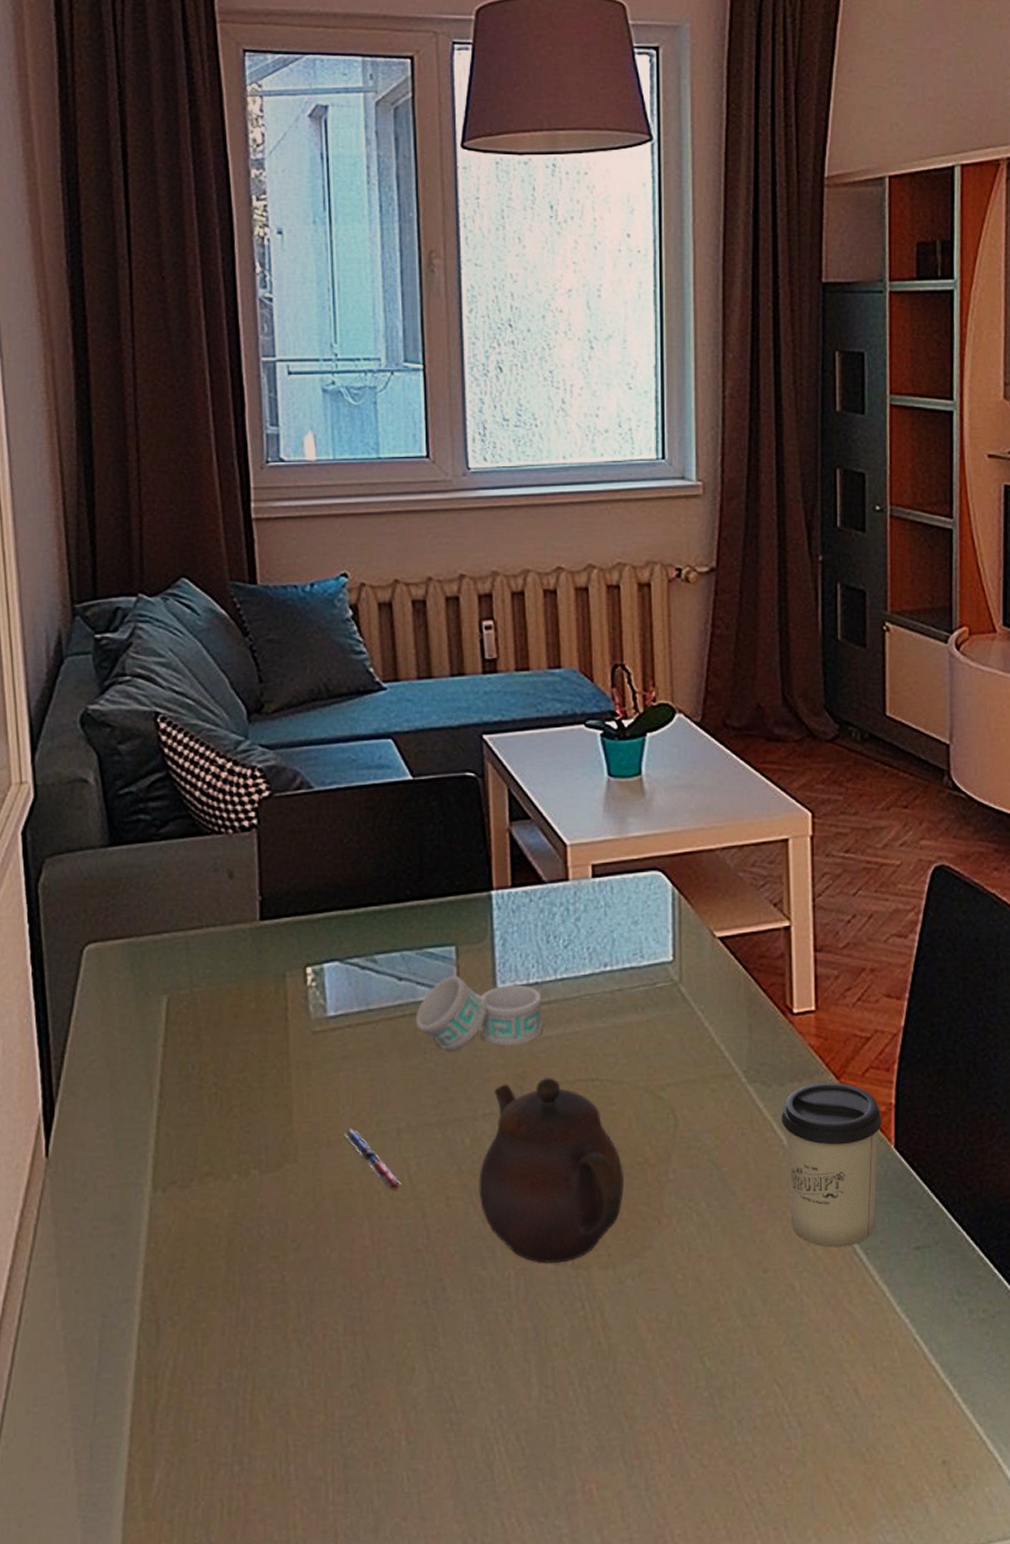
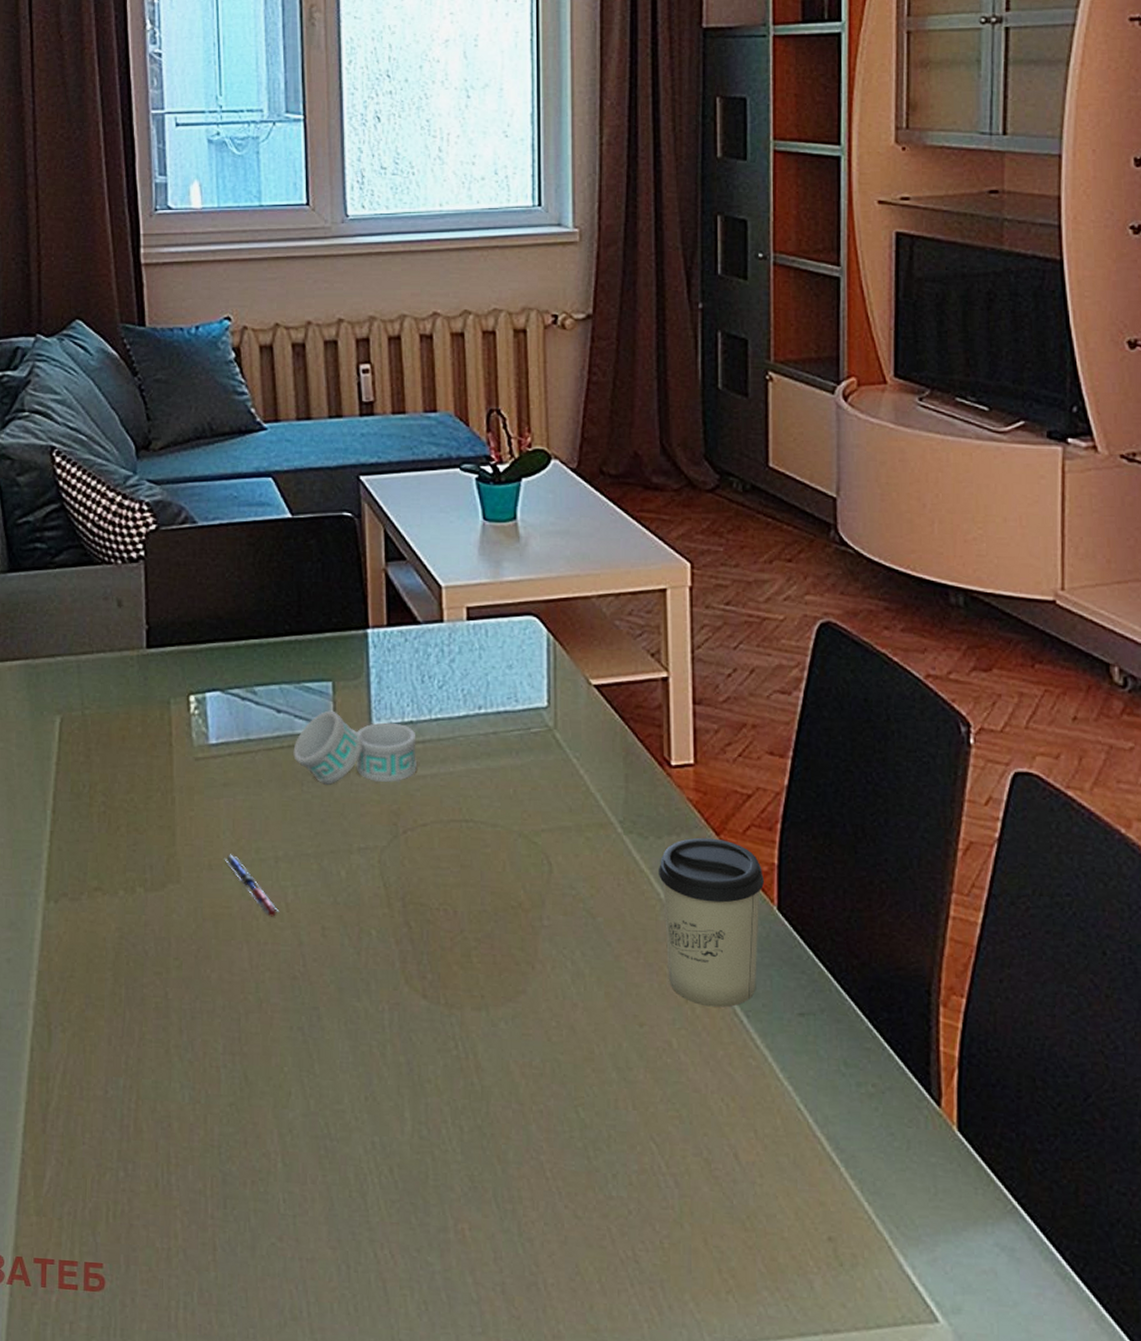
teapot: present [479,1077,624,1264] -> none [354,815,497,1001]

